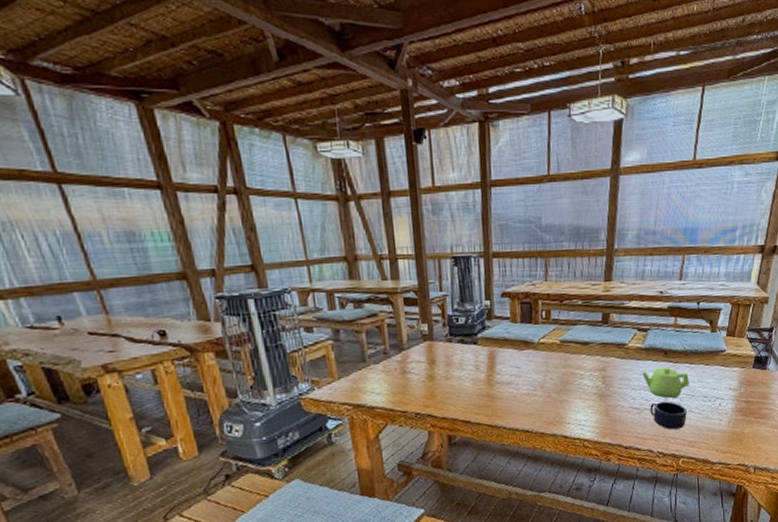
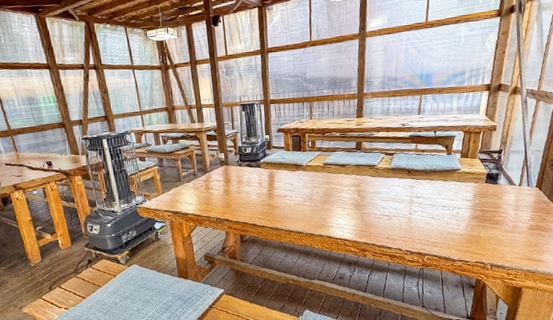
teapot: present [642,367,689,398] -> none [390,183,430,208]
mug: present [650,401,687,430] -> none [398,210,430,233]

